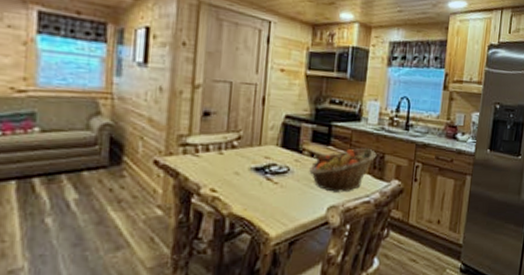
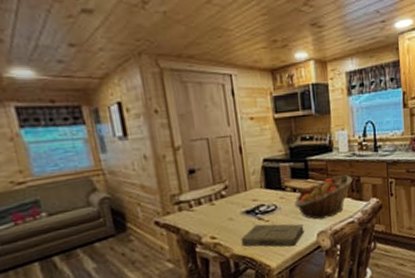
book: none [242,185,314,217] -> present [241,223,304,247]

